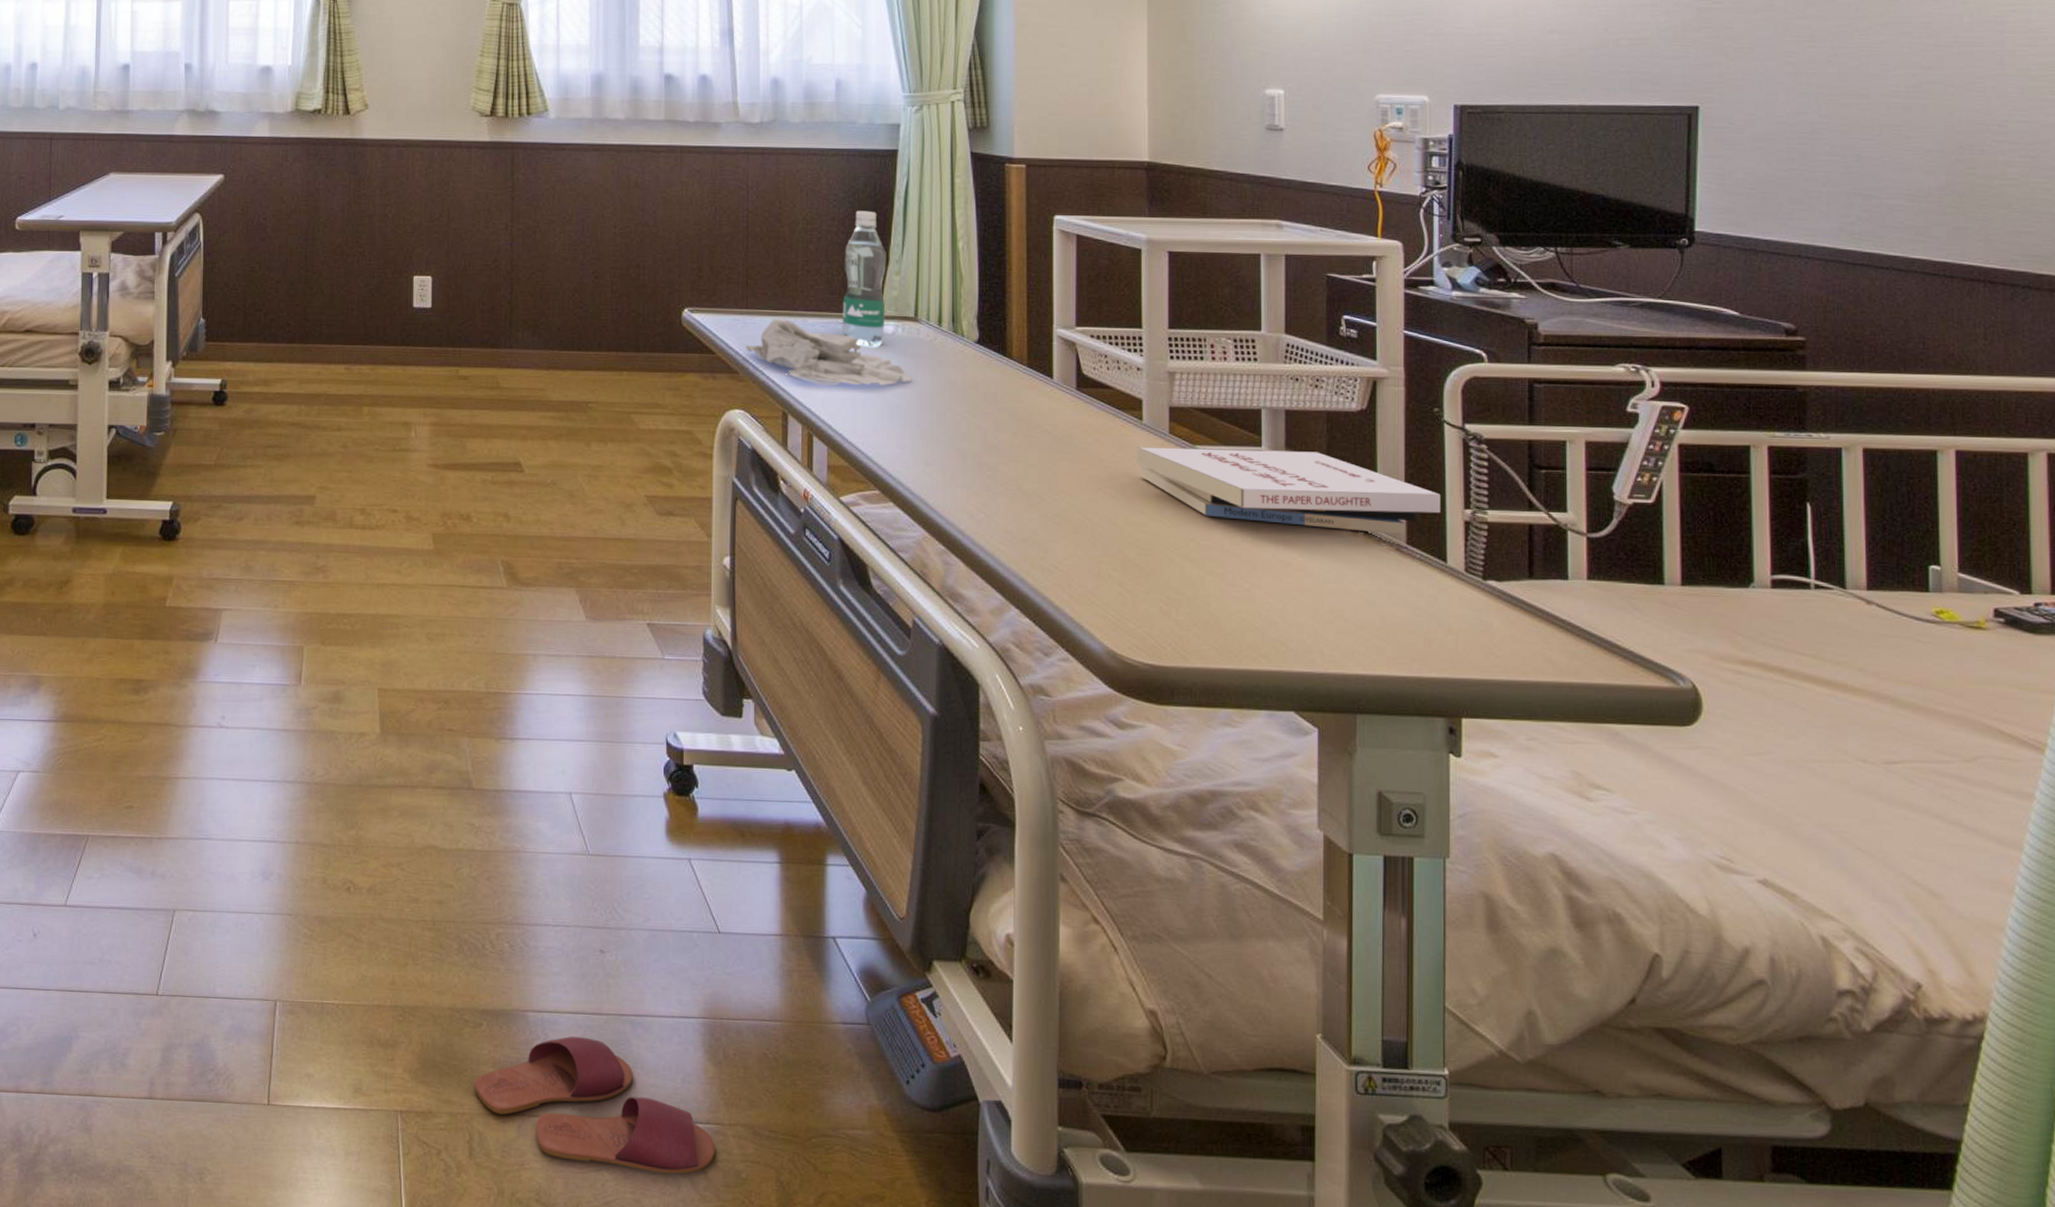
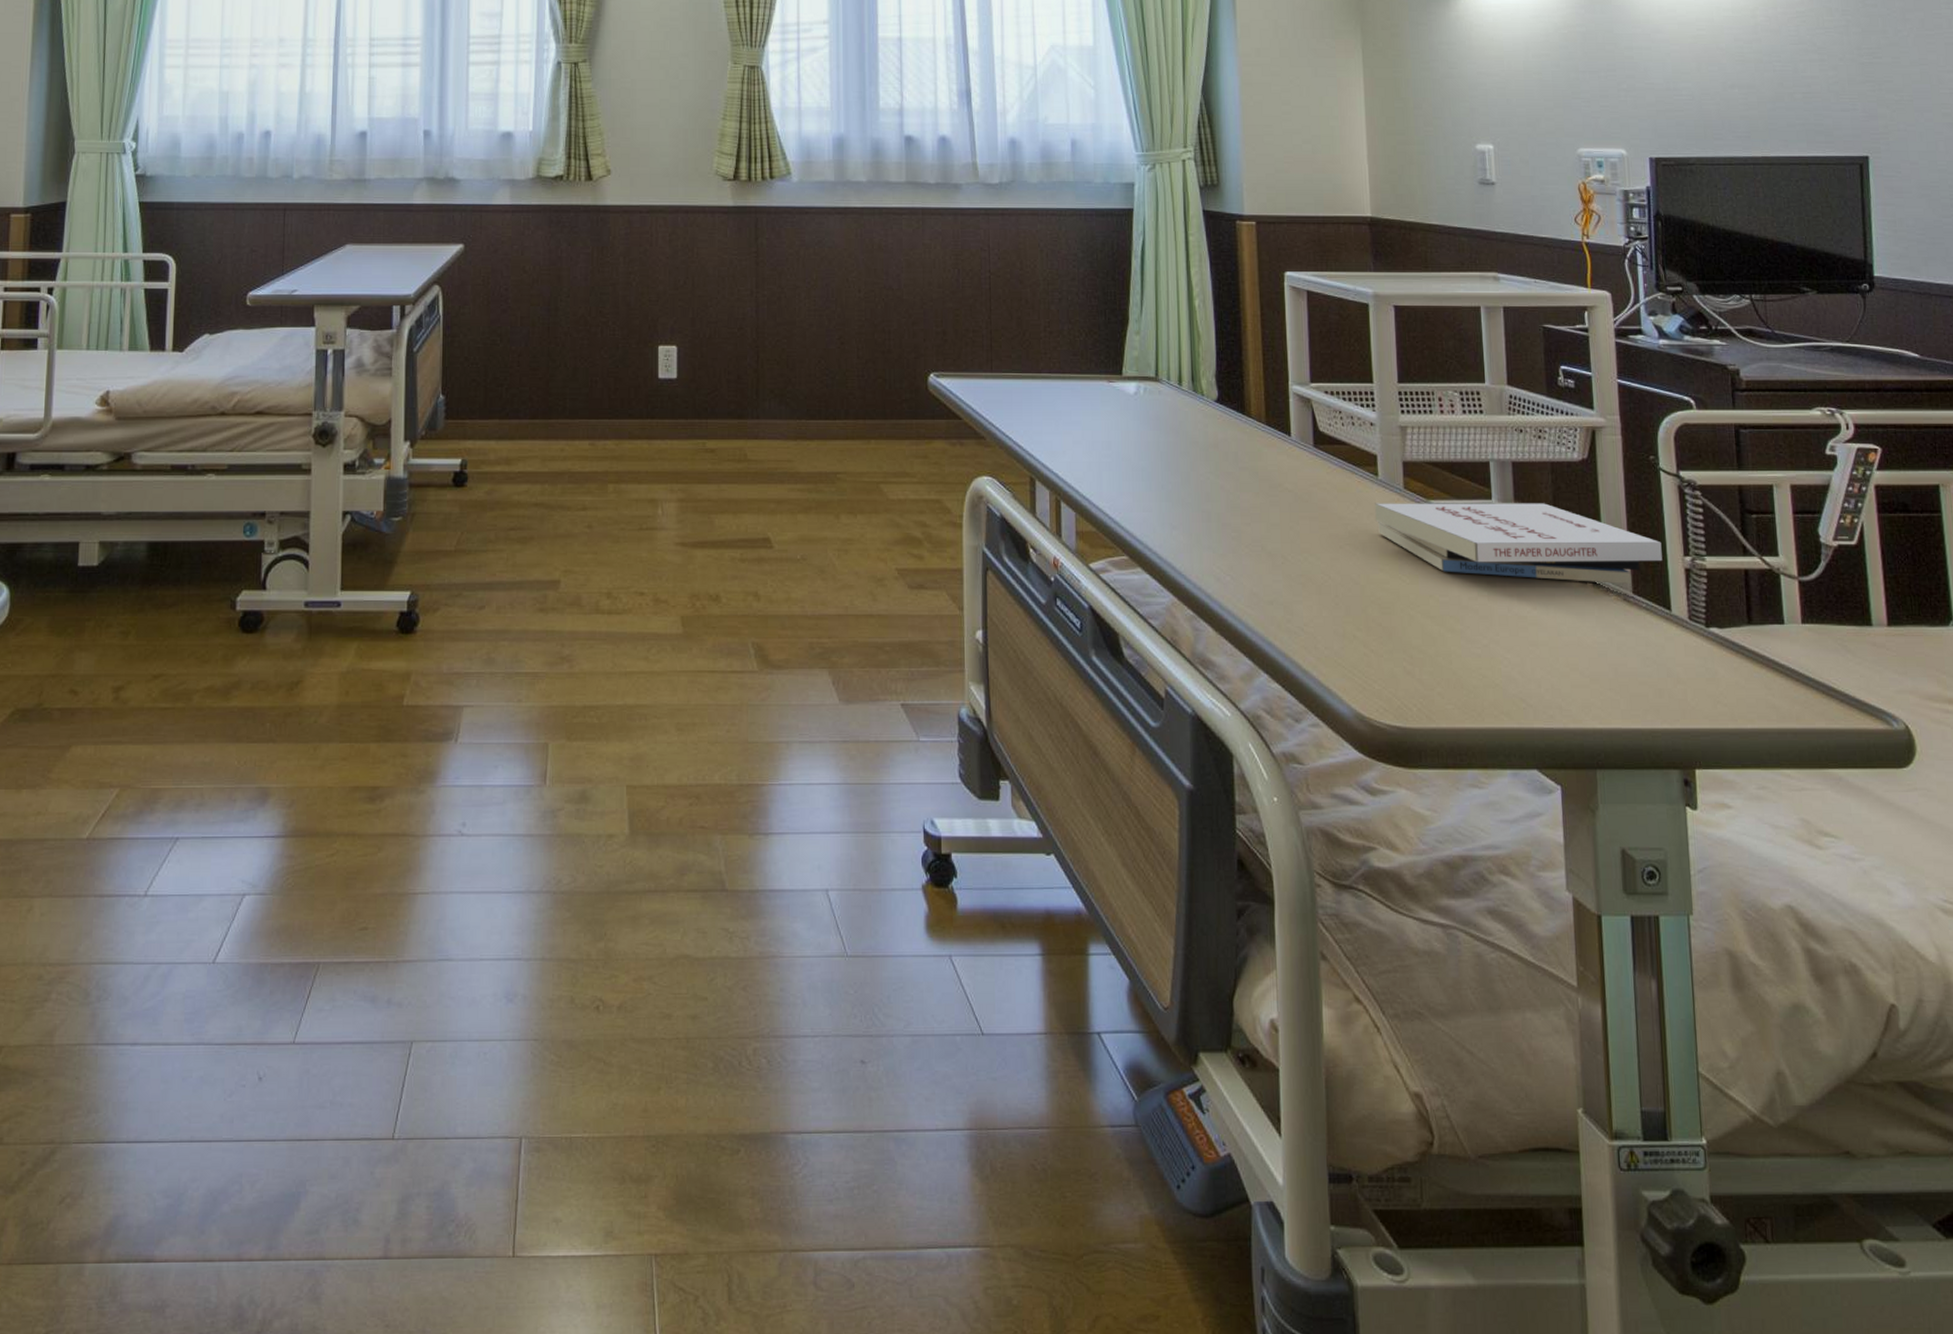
slippers: present [474,1036,715,1174] -> none [732,1159,985,1306]
tissue: present [745,318,912,386] -> none [991,381,1155,450]
bottle: present [842,210,886,348] -> none [1084,270,1127,409]

